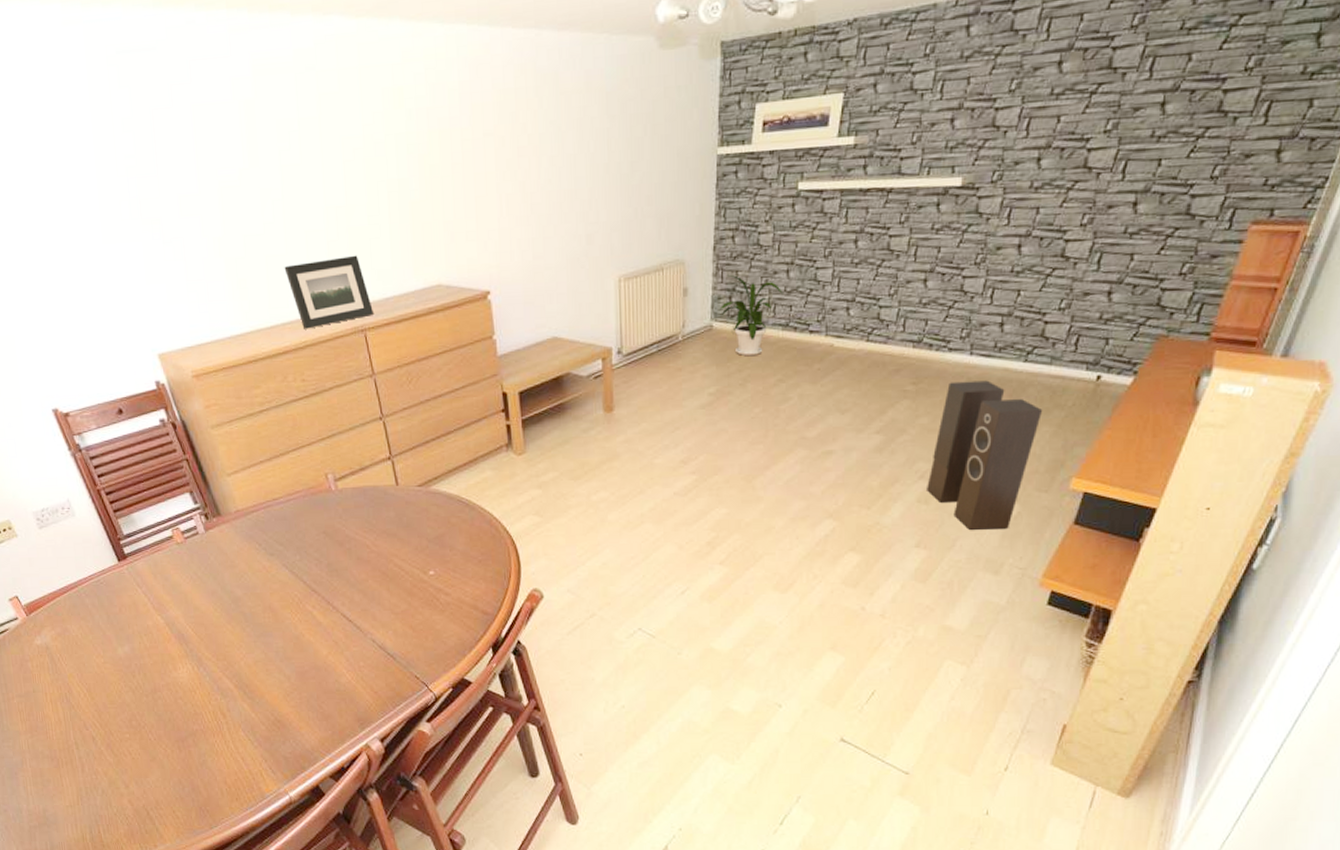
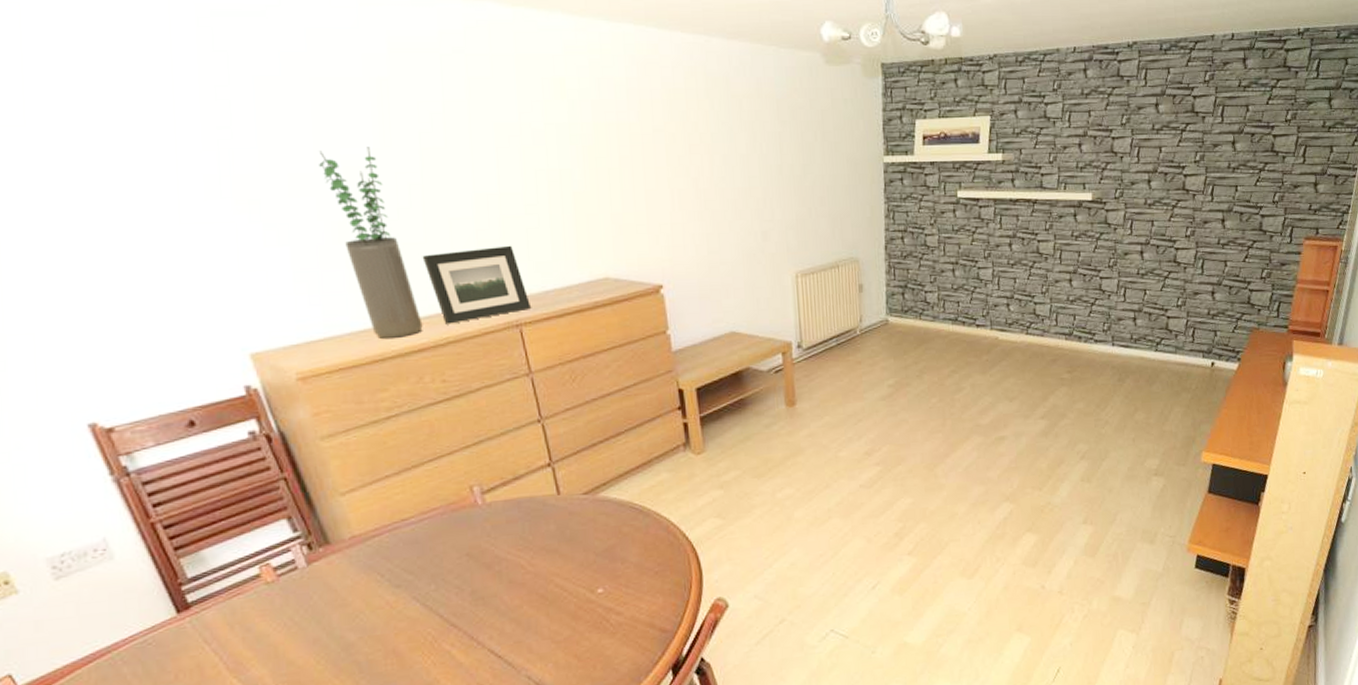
vase: none [202,167,286,342] -> present [319,147,423,338]
house plant: present [719,274,783,357] -> none [893,272,951,350]
speaker: present [927,380,1043,530] -> none [1088,368,1174,504]

